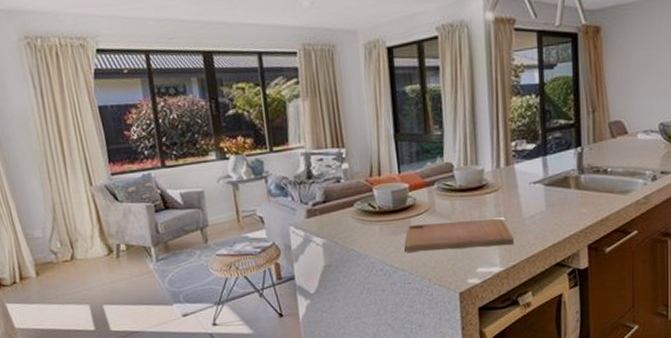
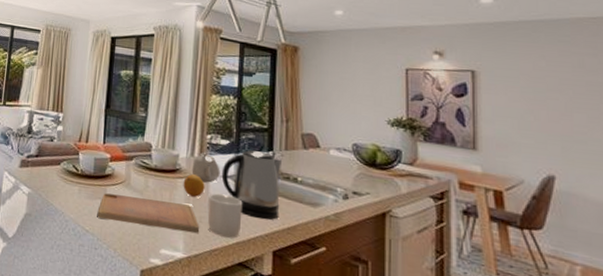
fruit: none [492,187,515,211] -> present [183,174,205,198]
teapot: none [499,160,529,193] -> present [191,151,220,183]
mug: none [519,200,556,243] -> present [207,193,243,238]
kettle: none [530,149,592,218] -> present [221,150,283,220]

